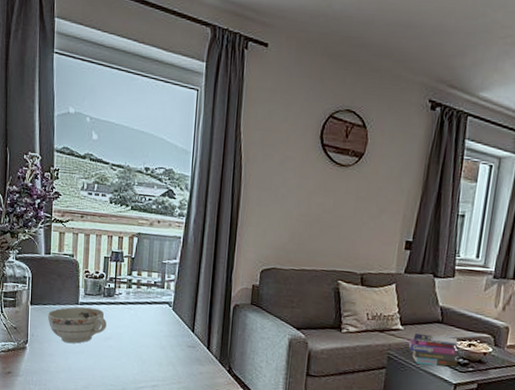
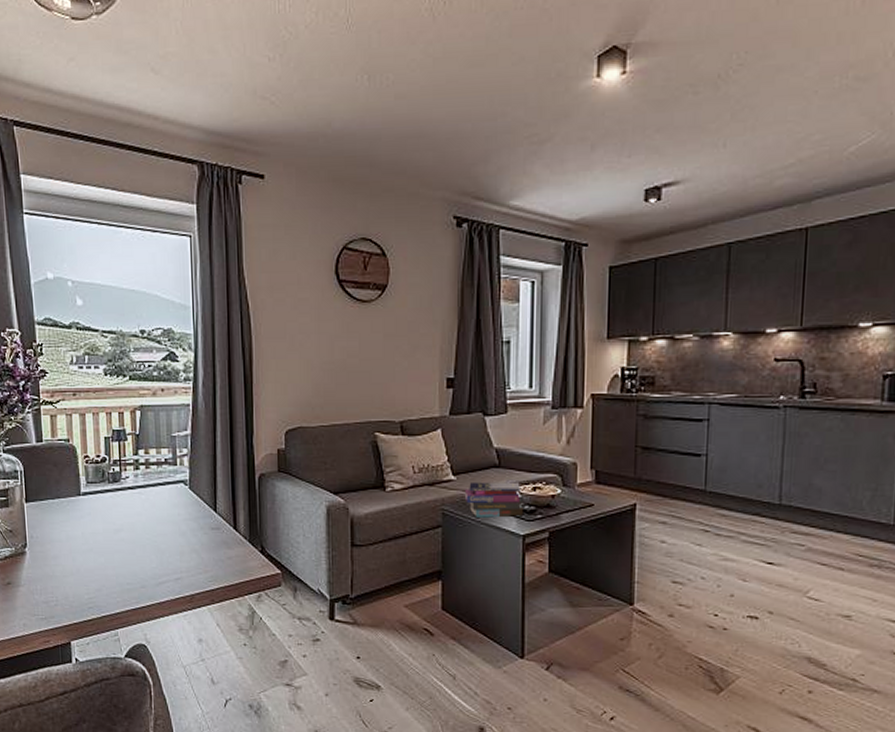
teacup: present [47,306,107,344] -> none [46,497,115,542]

